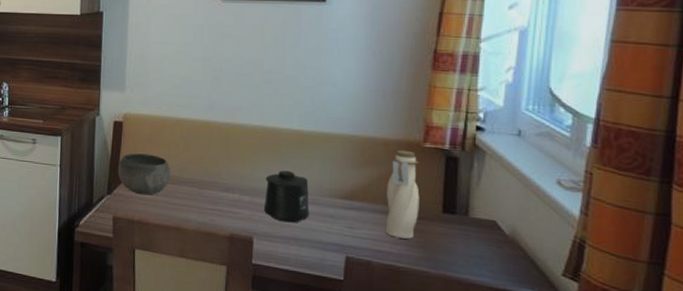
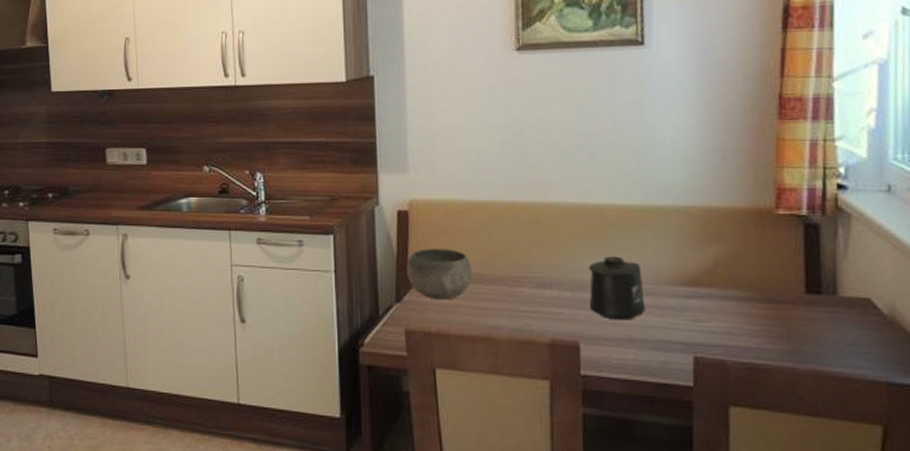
water bottle: present [385,150,420,239] -> none [735,220,778,329]

